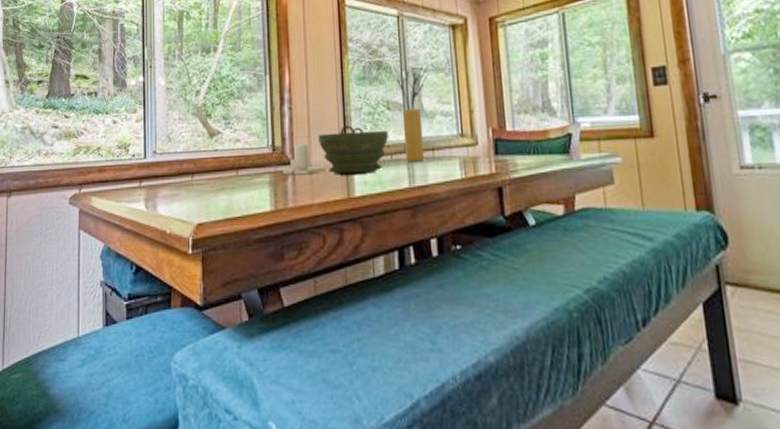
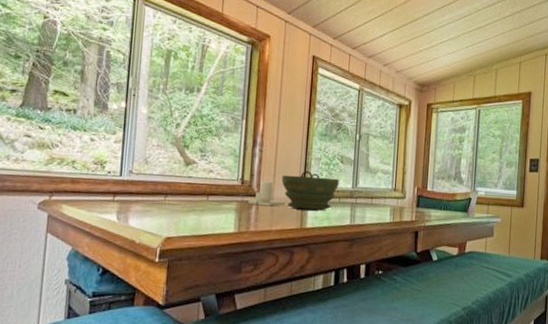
vase: present [397,65,429,163] -> none [350,131,377,206]

